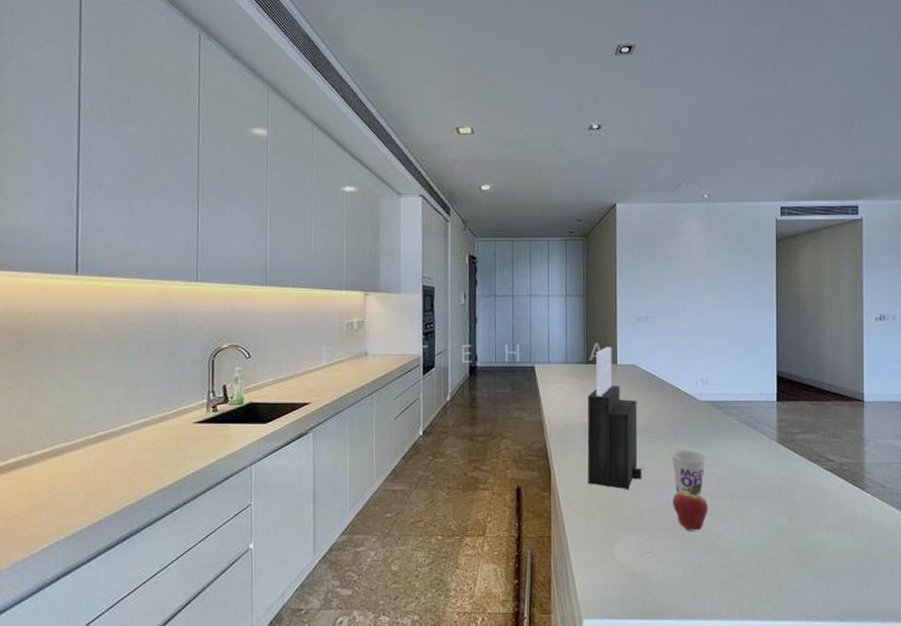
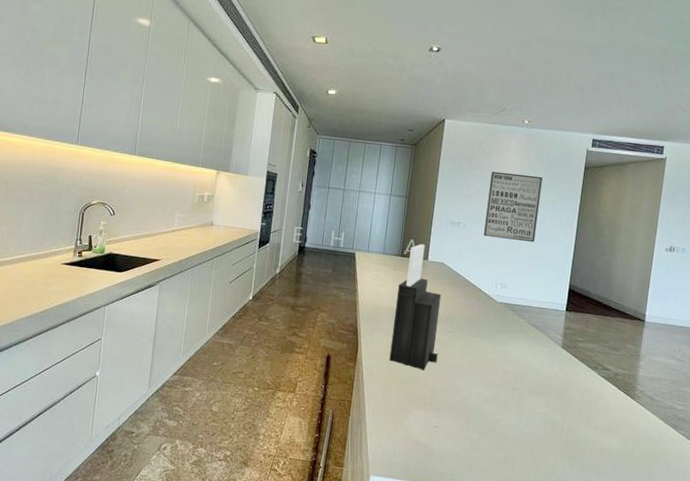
cup: present [671,450,707,498] -> none [465,342,497,386]
fruit: present [672,482,708,531] -> none [461,372,492,414]
wall art: none [675,254,732,330] -> present [484,171,543,243]

